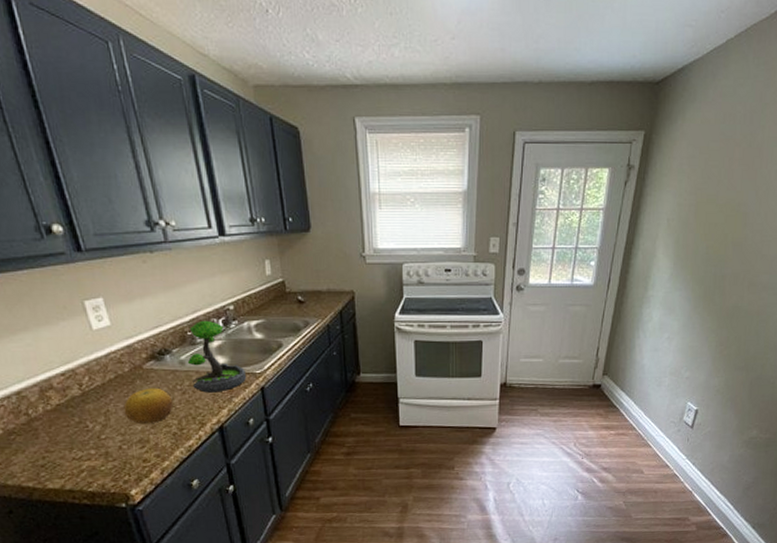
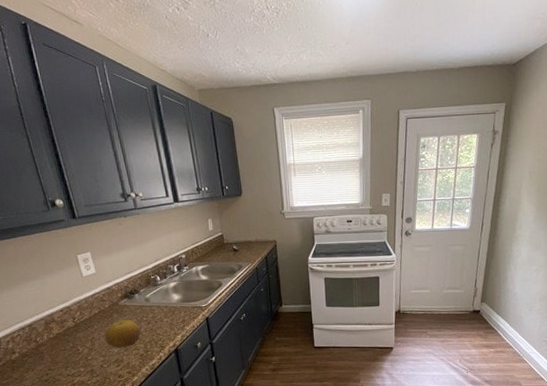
plant: present [187,320,246,393] -> none [151,266,195,323]

